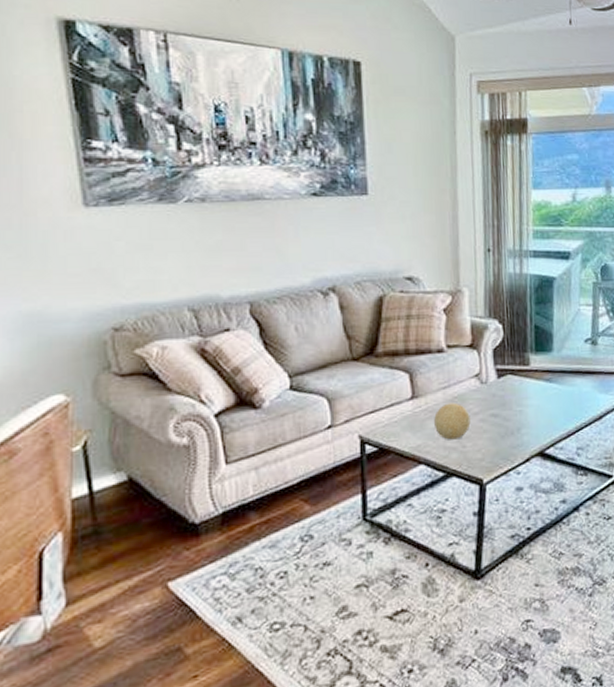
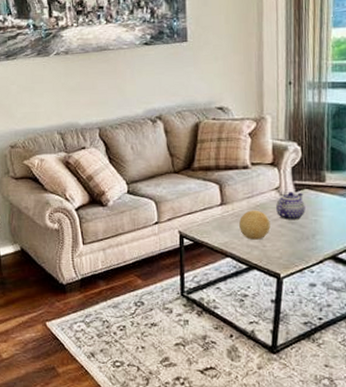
teapot: none [476,378,509,414] -> present [276,192,305,221]

